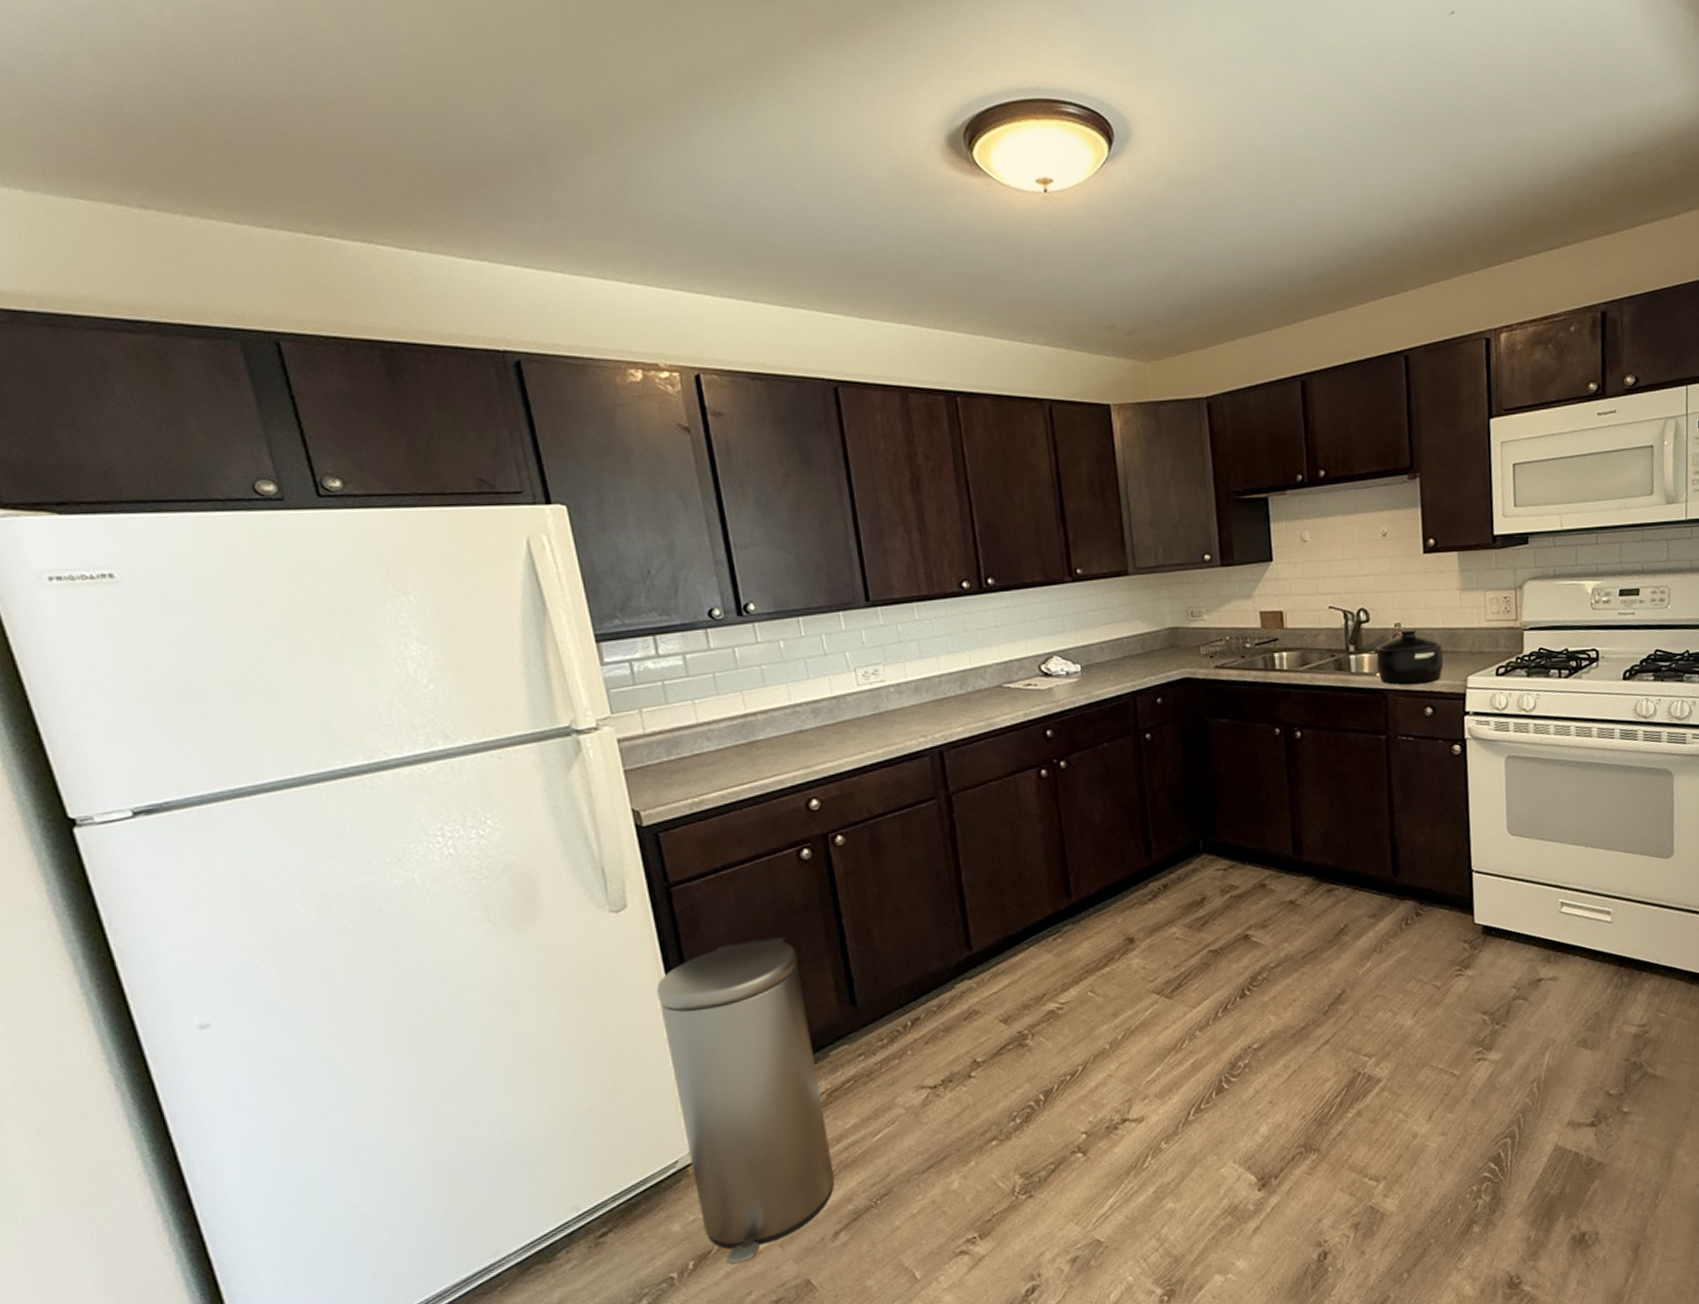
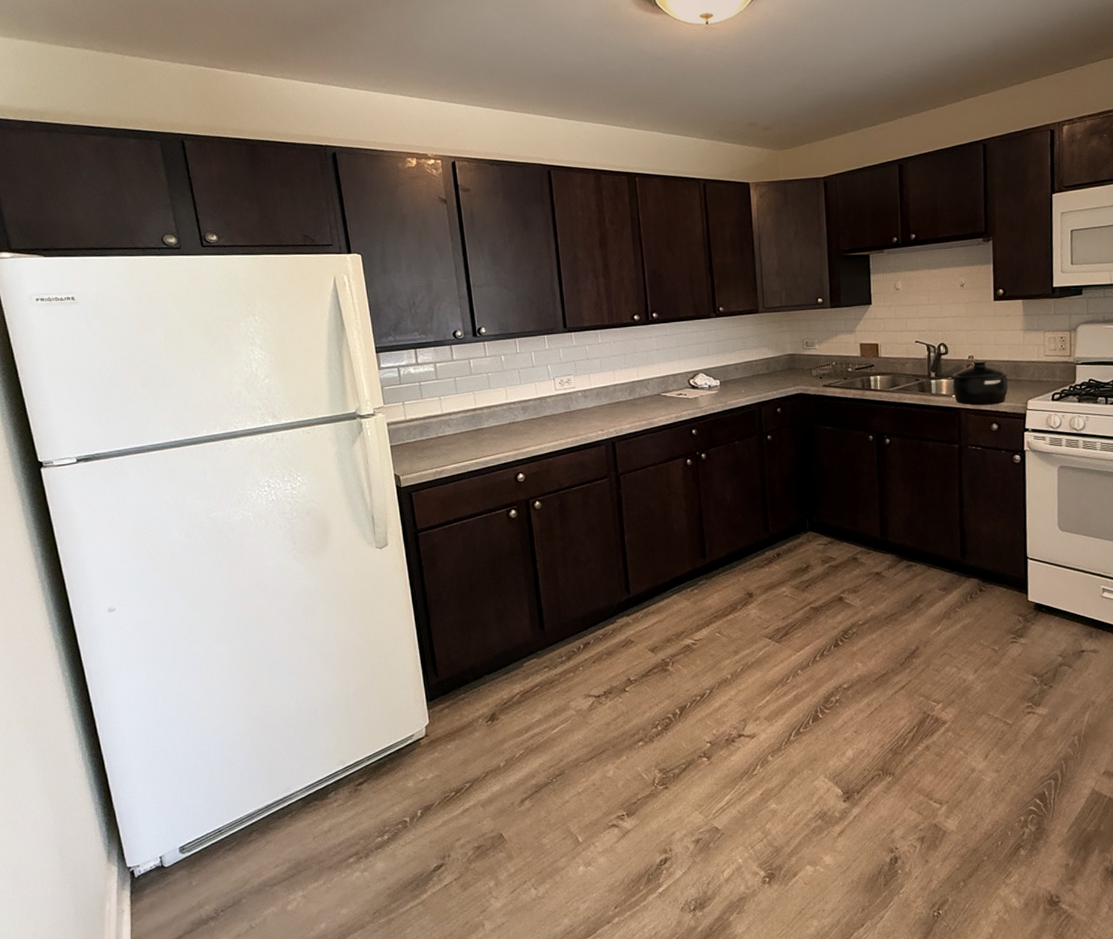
pedal bin: present [657,936,835,1265] -> none [405,574,523,816]

